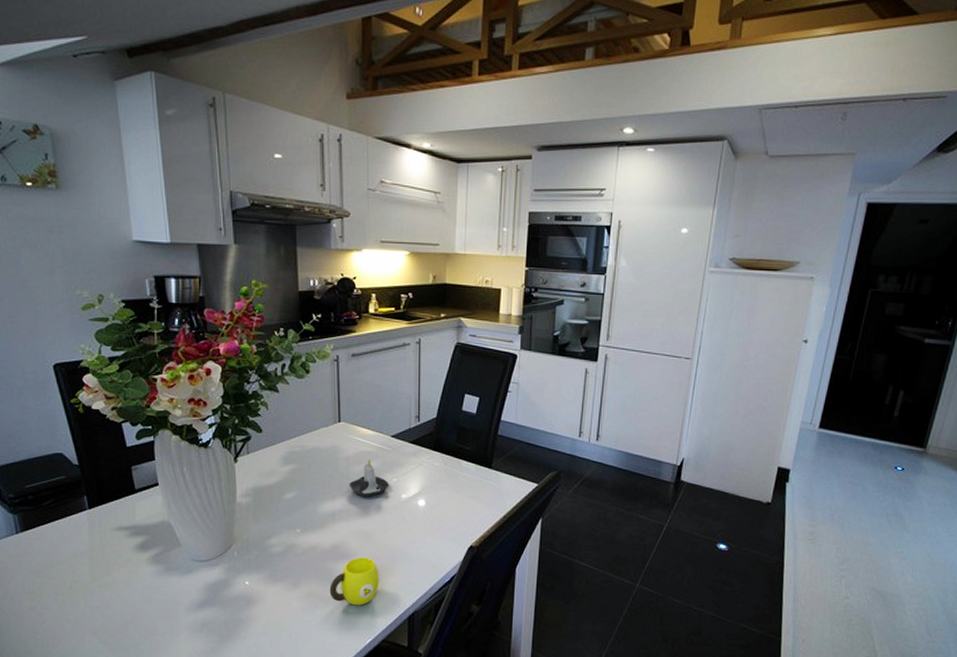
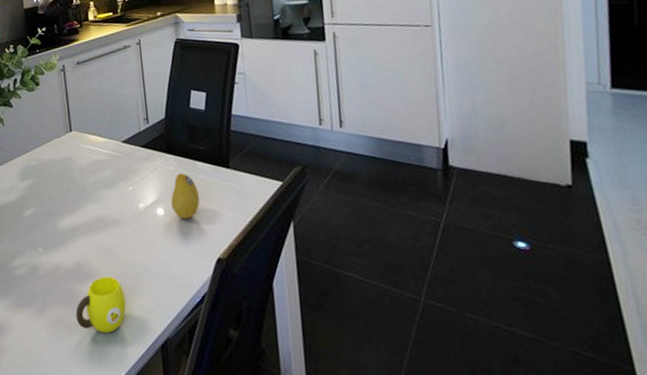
candle: present [349,460,390,497] -> none [85,168,126,209]
fruit: none [433,470,461,511] -> present [171,173,200,219]

